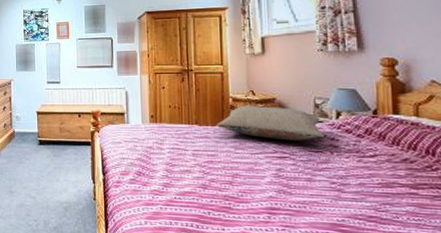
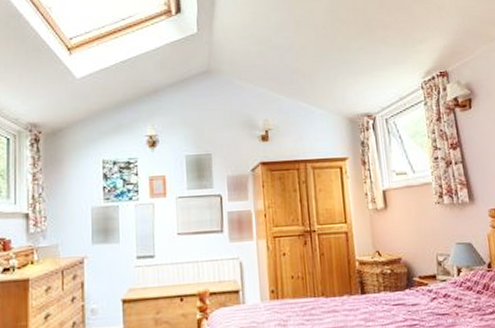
pillow: present [217,106,325,141] -> none [345,268,450,306]

